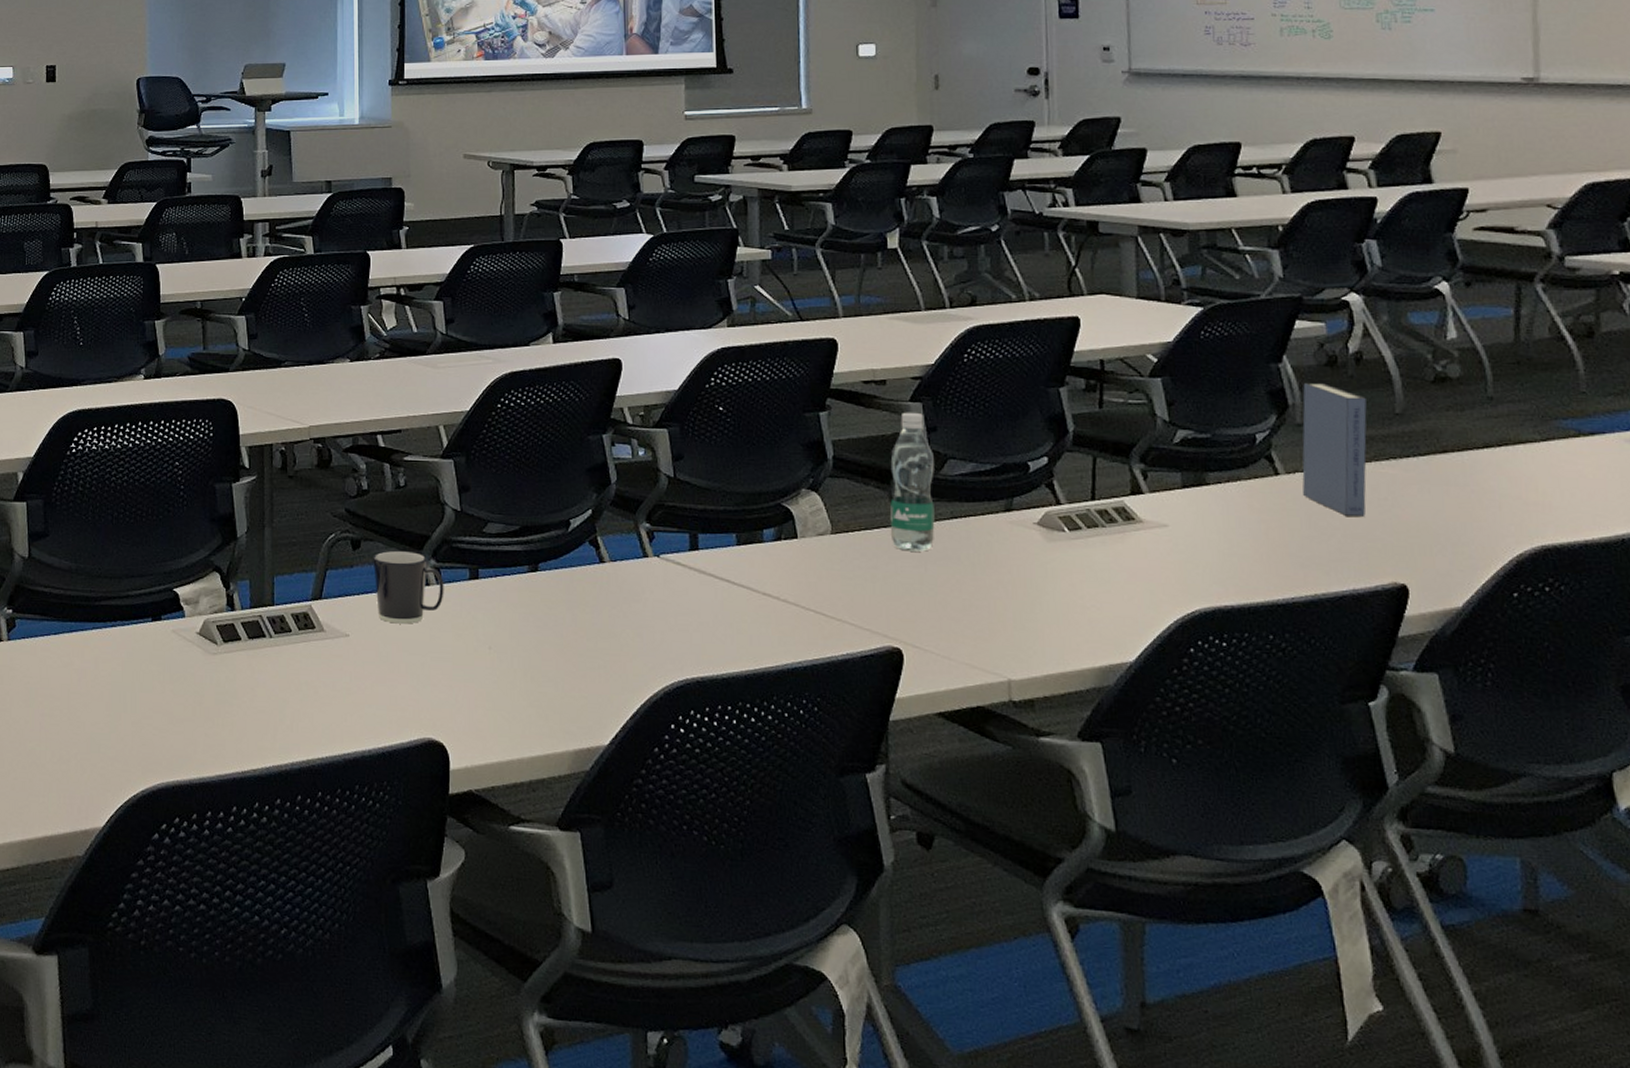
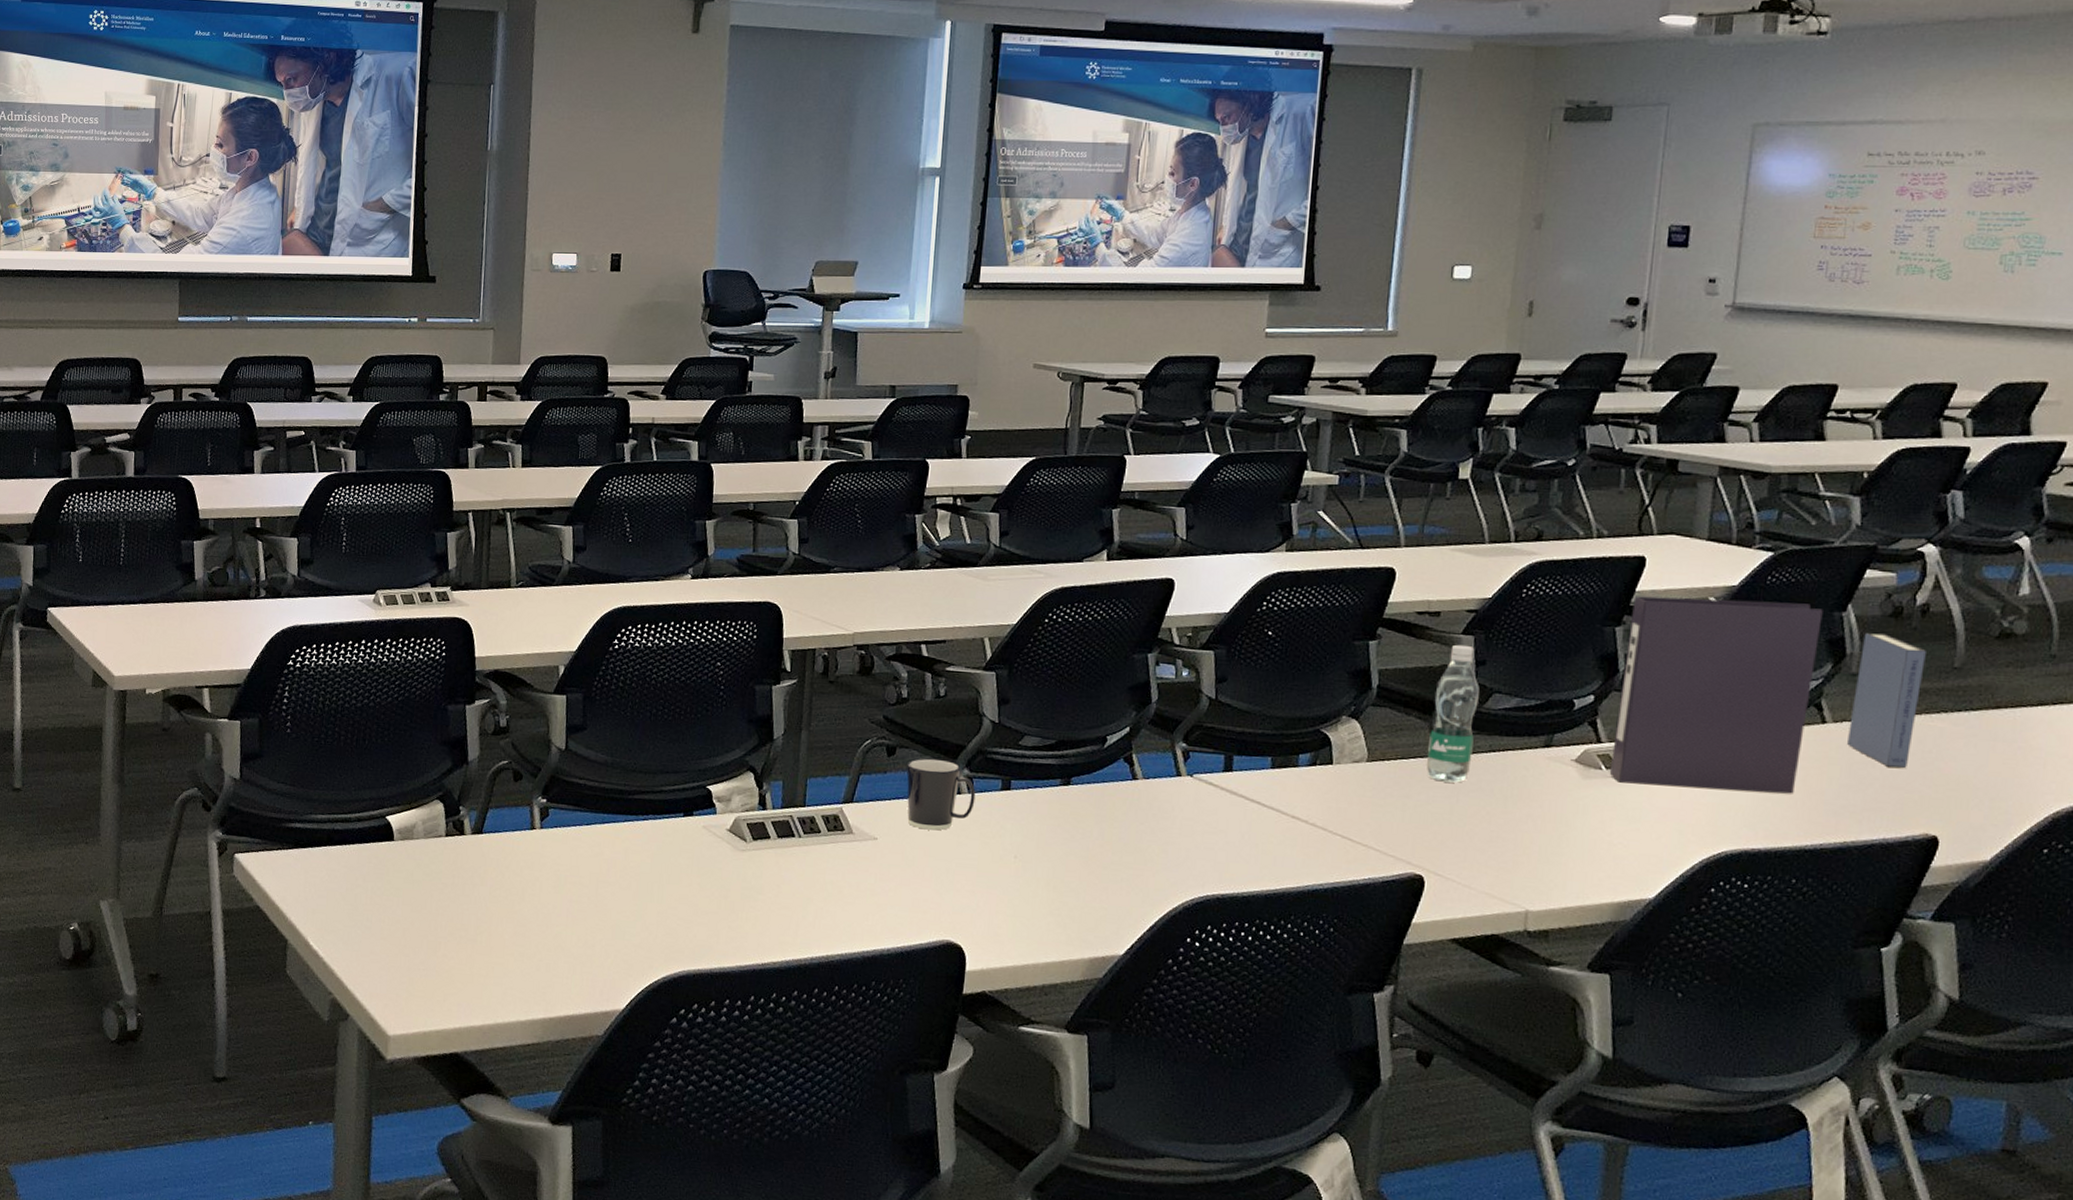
binder: none [1072,356,1260,548] -> present [1609,596,1823,794]

